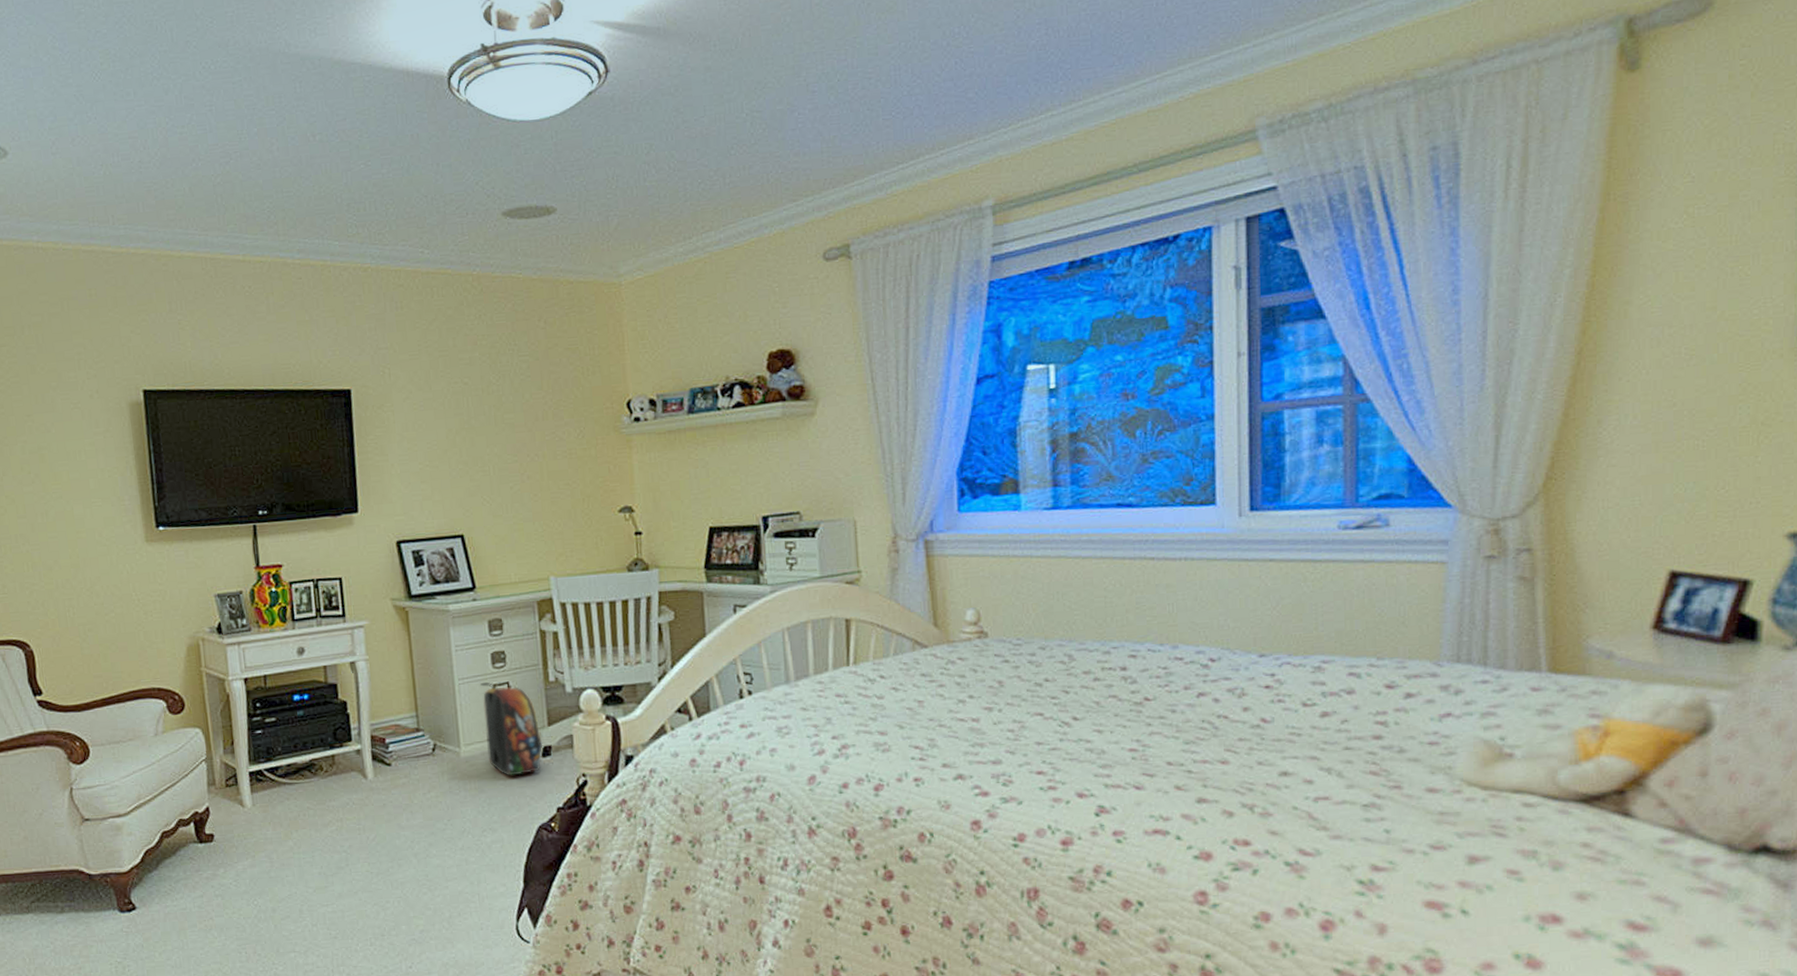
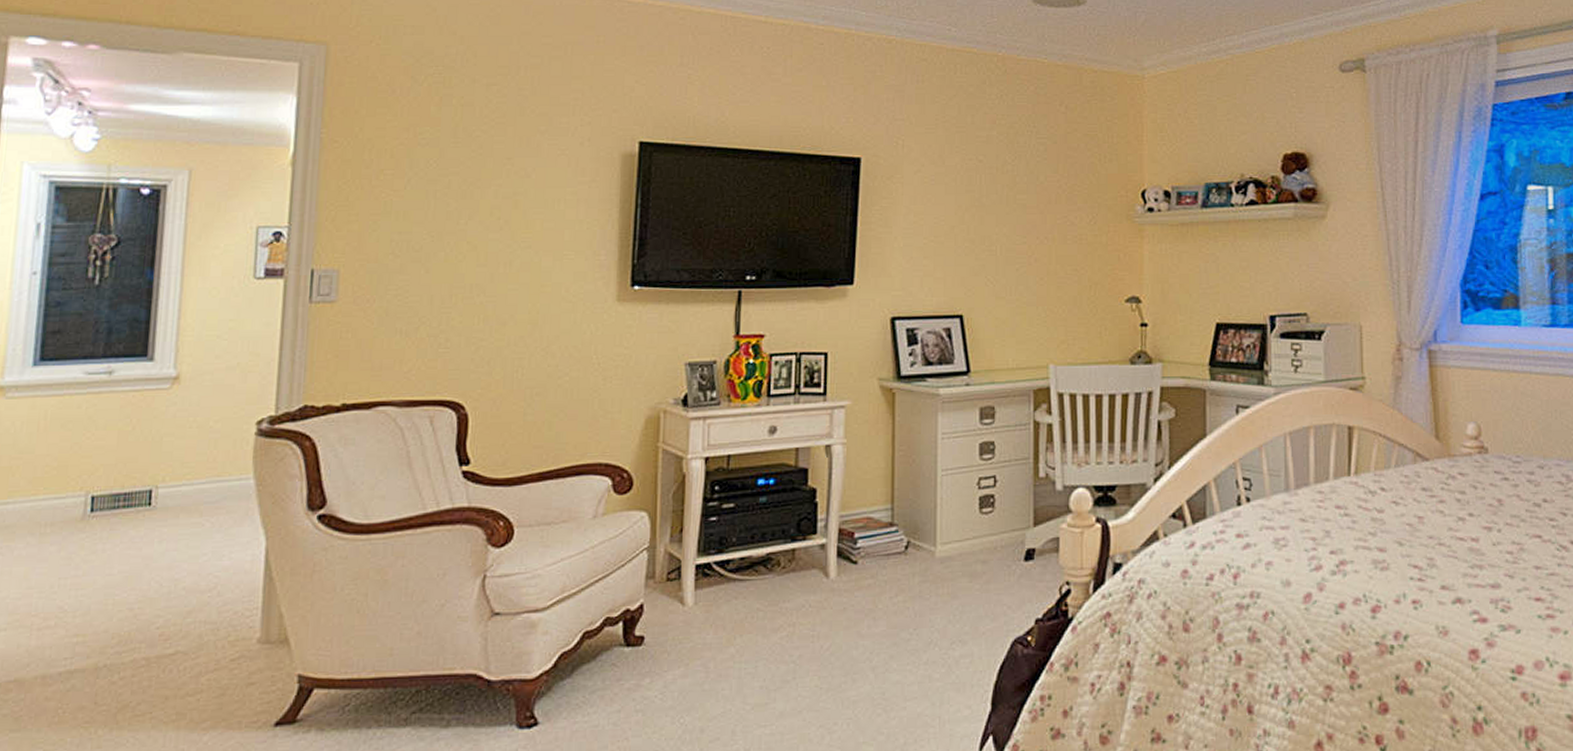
backpack: present [479,682,542,776] -> none [964,474,1025,581]

